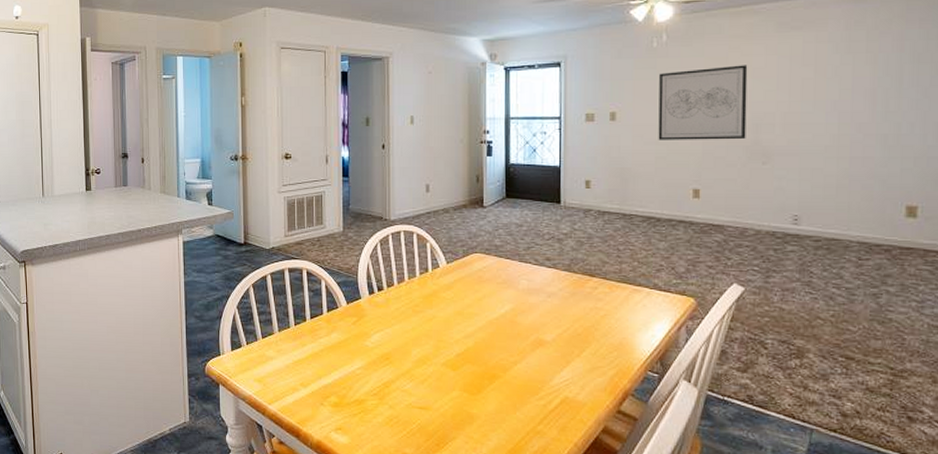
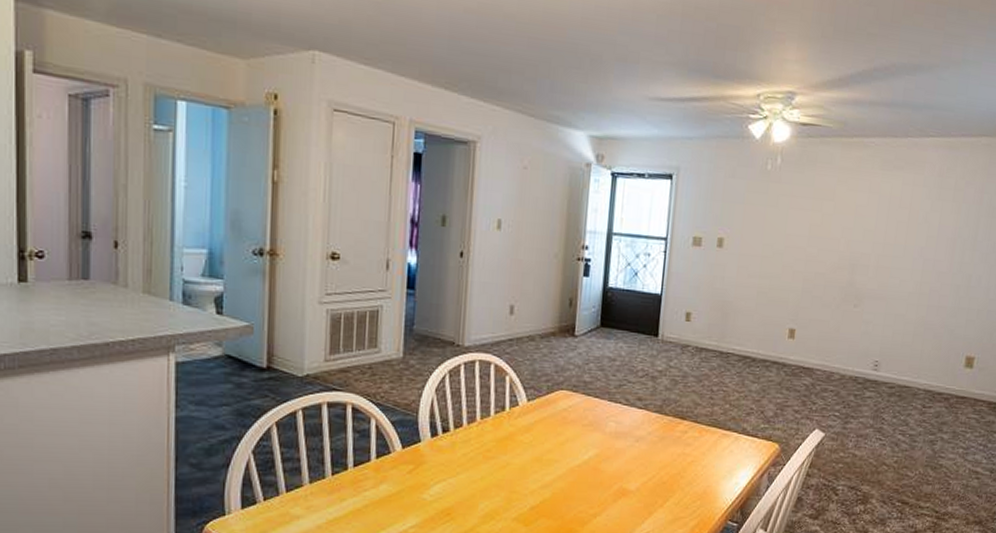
wall art: present [658,65,748,140] -> none [762,199,852,280]

